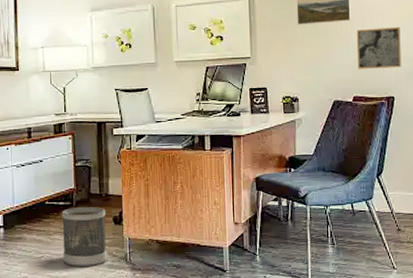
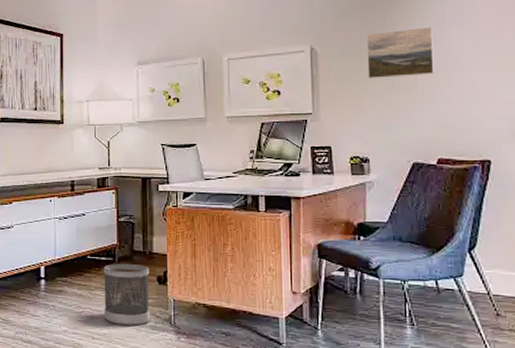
wall art: present [356,27,402,69] -> none [441,81,500,128]

